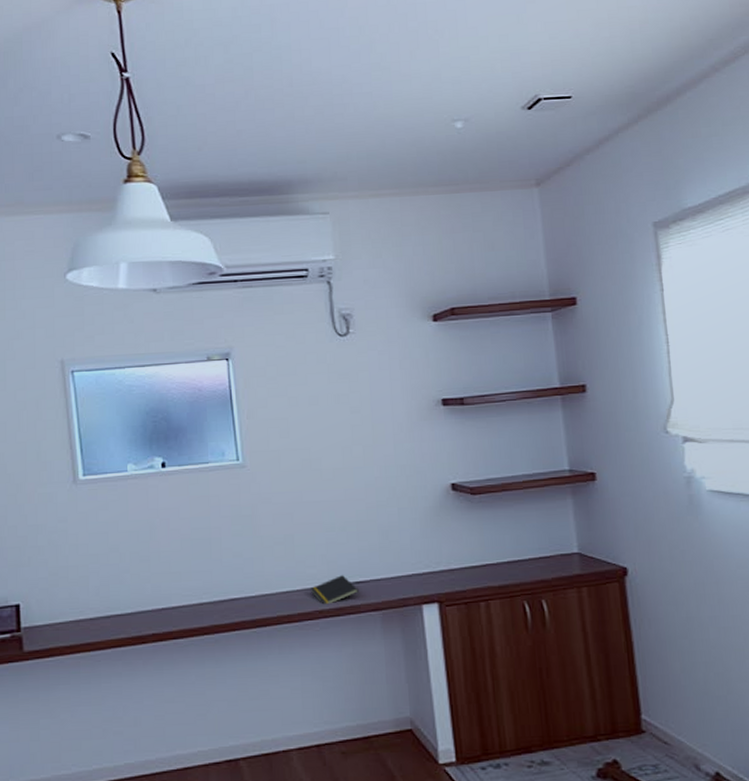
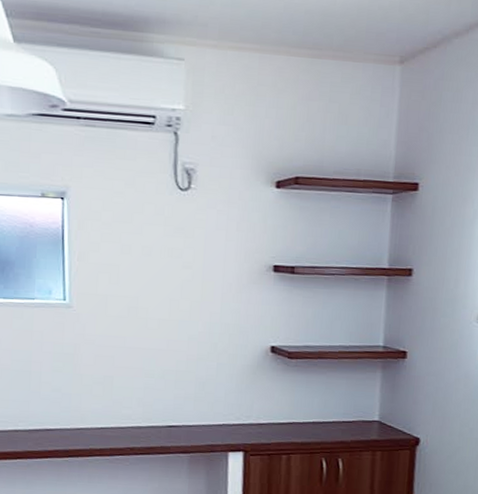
notepad: present [310,575,359,605] -> none [123,418,170,443]

